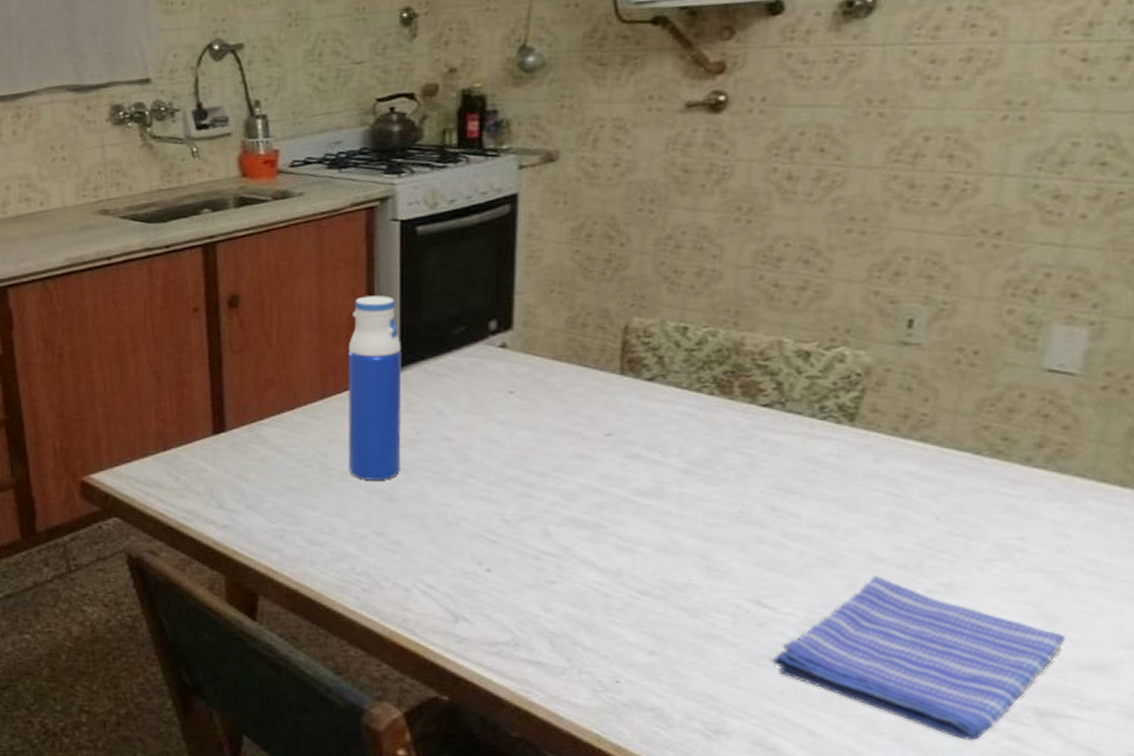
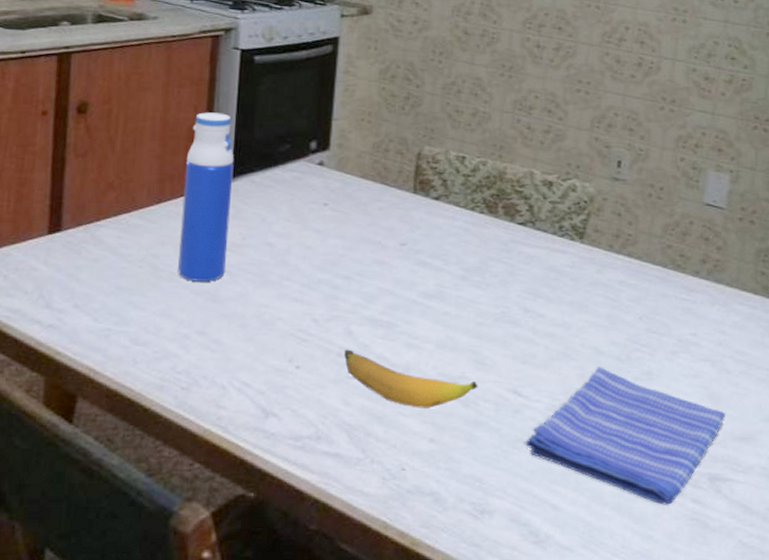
banana: none [542,552,710,618] -> present [344,349,478,408]

